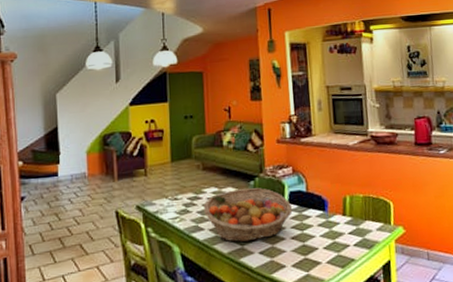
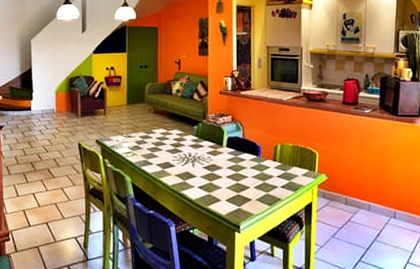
fruit basket: present [204,187,293,242] -> none [153,131,230,177]

